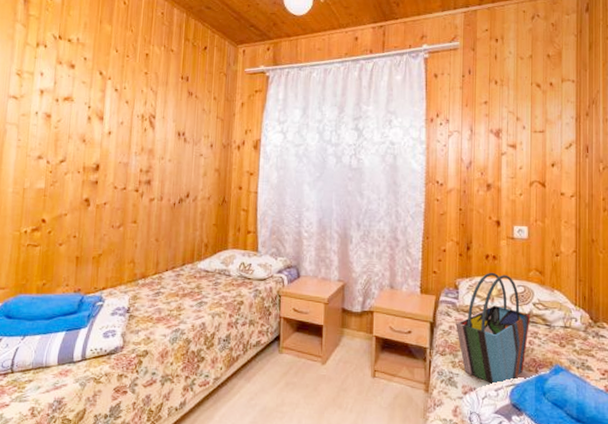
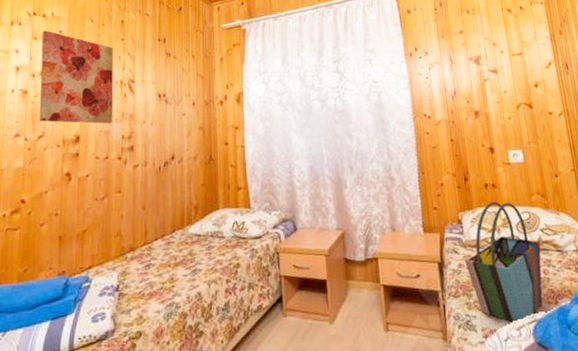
wall art: none [61,55,136,156] -> present [39,30,114,124]

